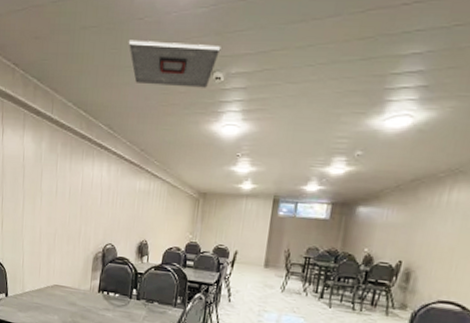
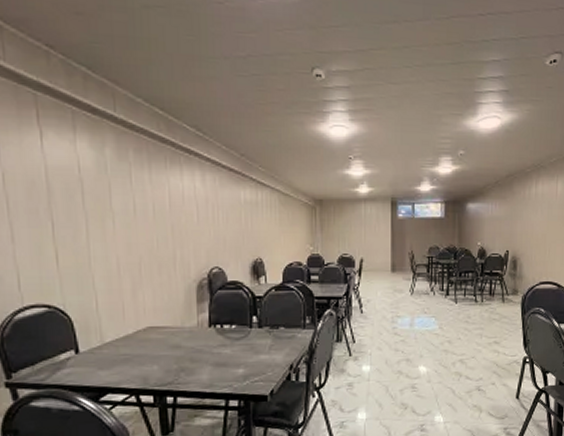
ceiling vent: present [129,40,221,88] -> none [209,26,318,86]

